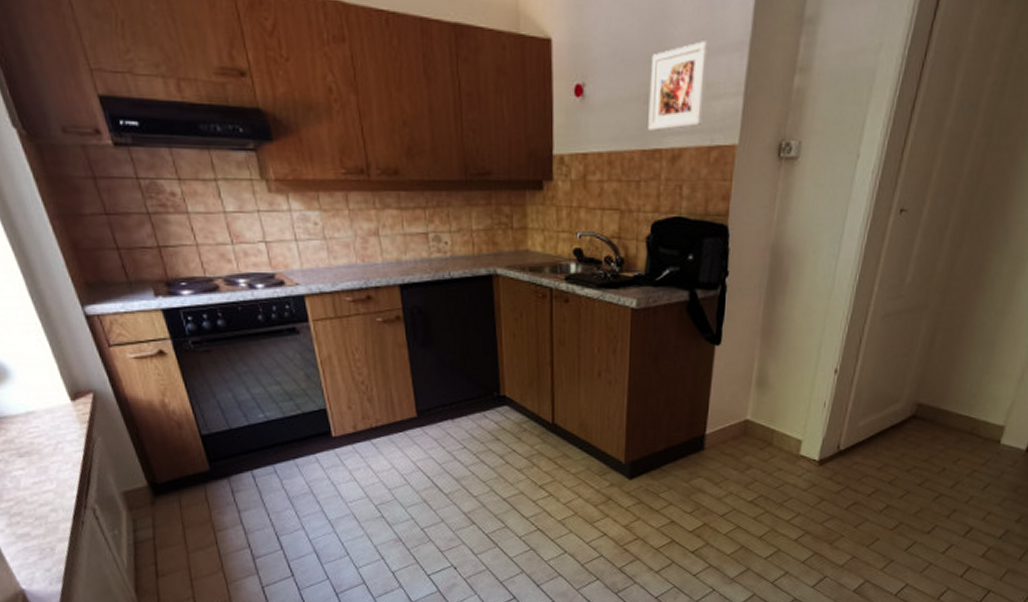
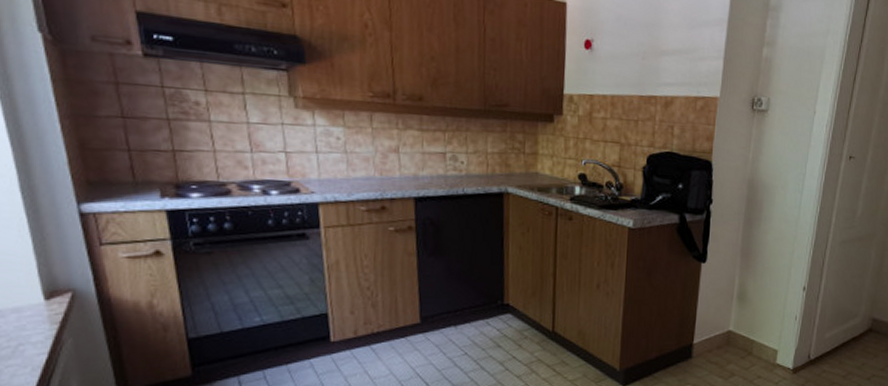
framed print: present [648,41,709,131] -> none [645,15,696,82]

